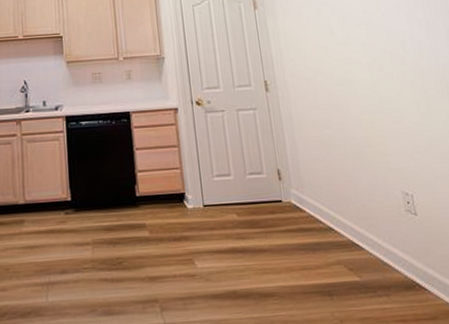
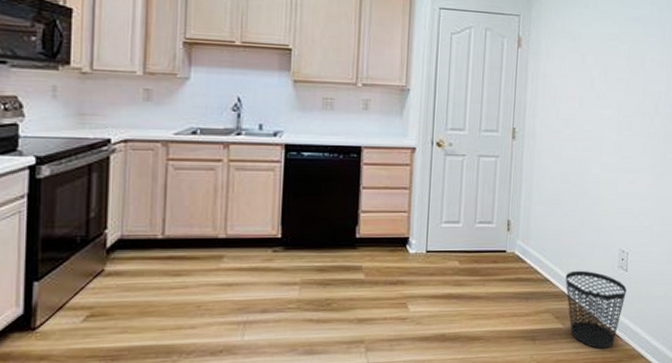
wastebasket: none [349,216,423,304] -> present [565,270,627,349]

